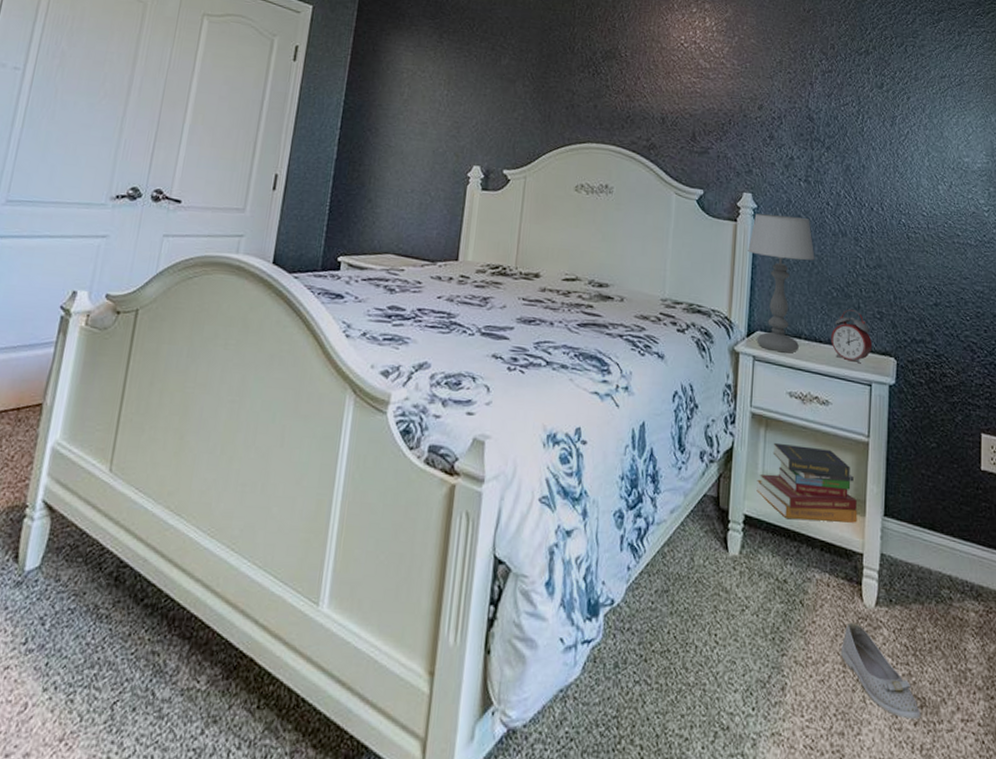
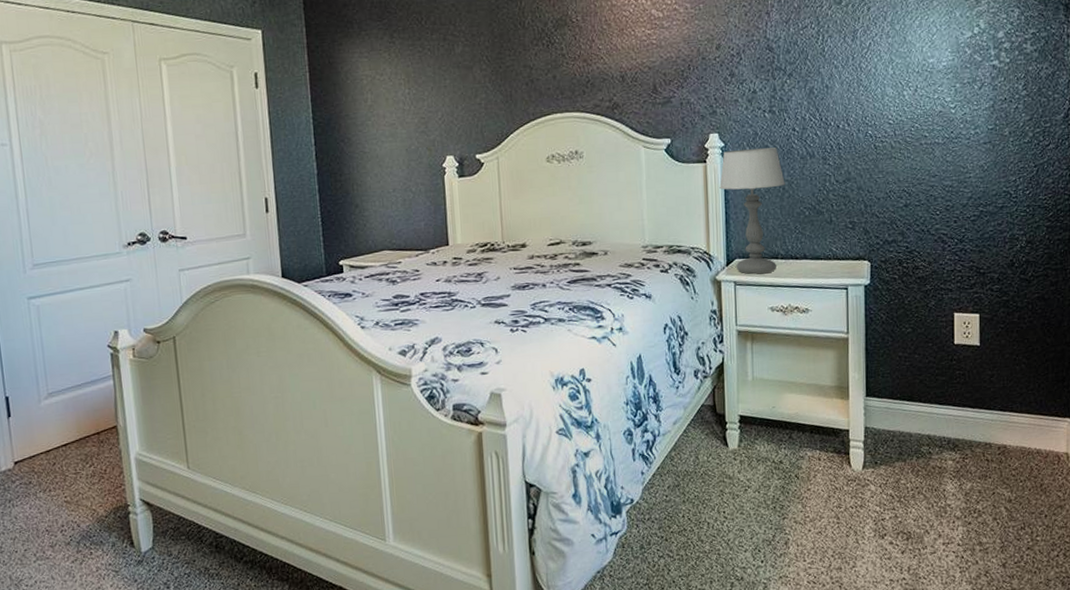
books: present [756,442,858,523] -> none [748,350,842,413]
alarm clock: present [831,310,873,364] -> none [806,224,847,272]
shoe: present [840,622,921,720] -> none [834,484,907,550]

